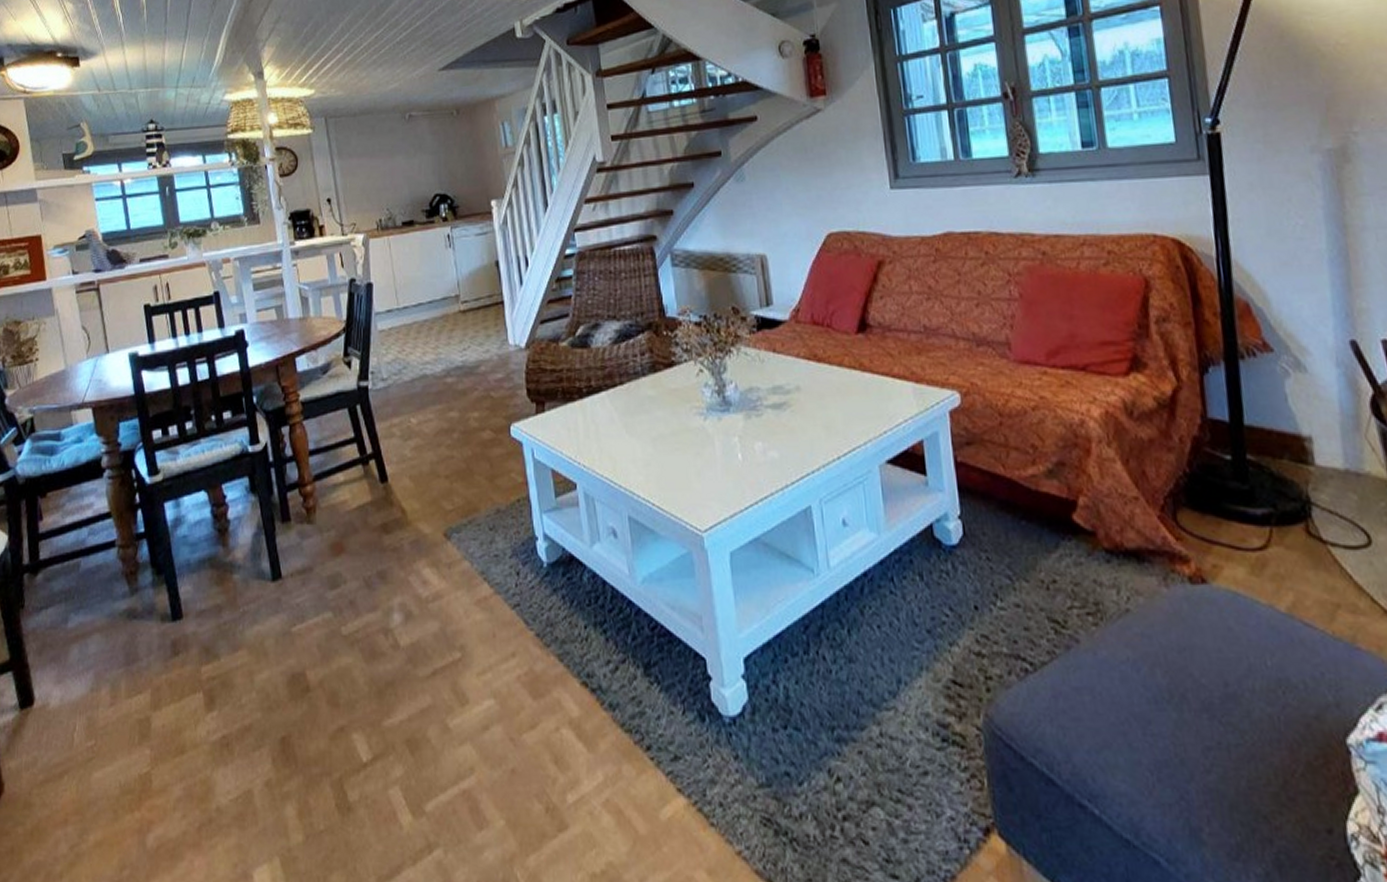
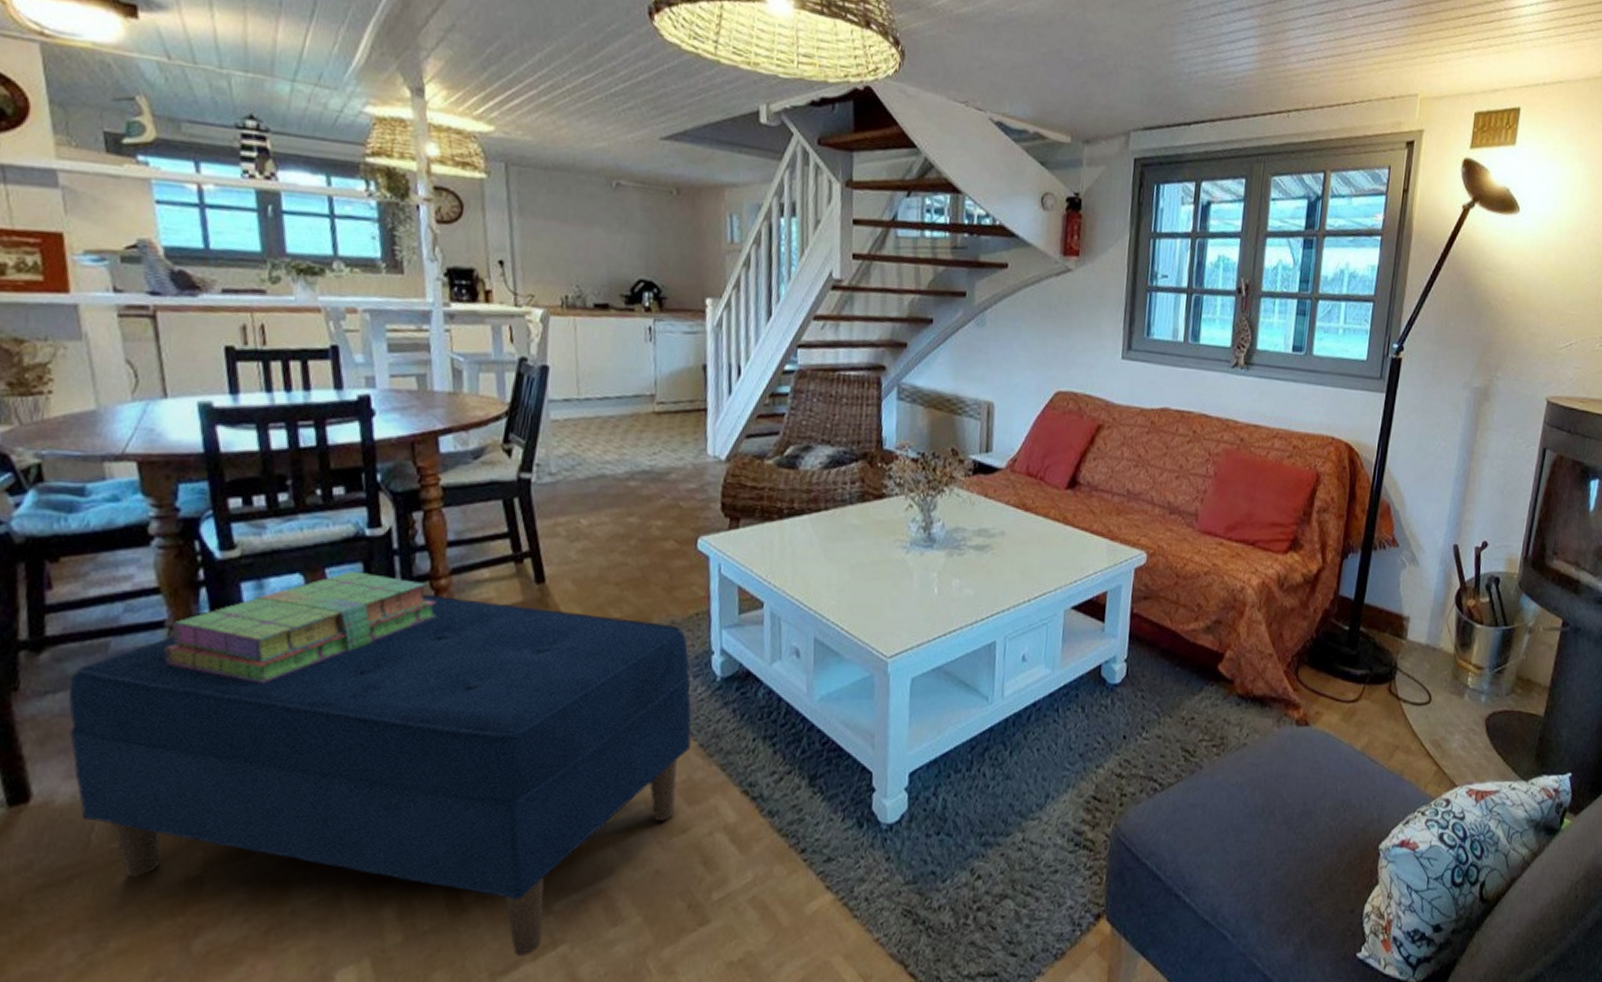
bench: none [55,500,528,860] -> present [68,593,692,956]
stack of books: none [116,484,307,591] -> present [164,570,437,683]

